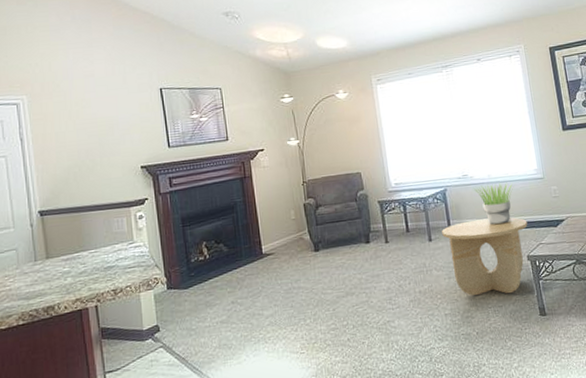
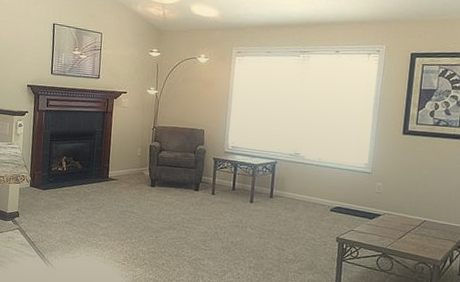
side table: present [442,217,528,296] -> none [263,193,345,266]
potted plant: present [474,182,514,225] -> none [302,166,340,205]

